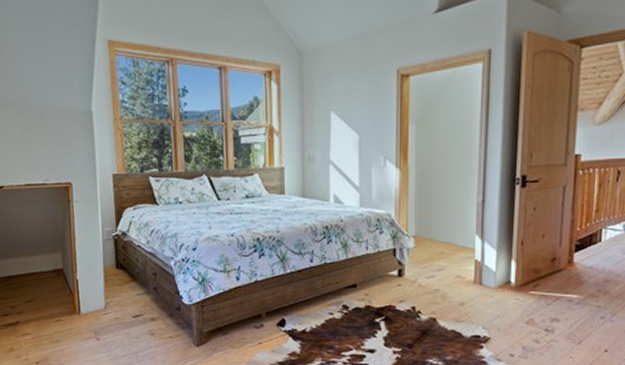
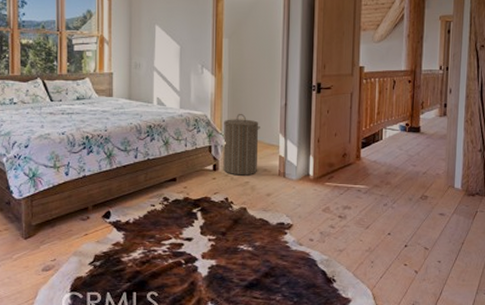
laundry hamper: none [409,213,453,282] -> present [223,114,260,176]

